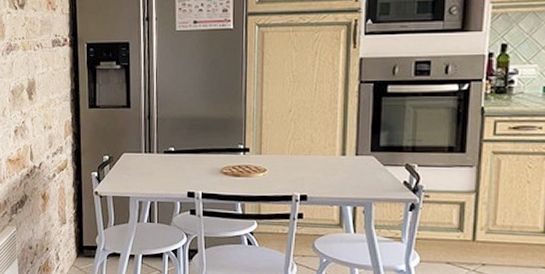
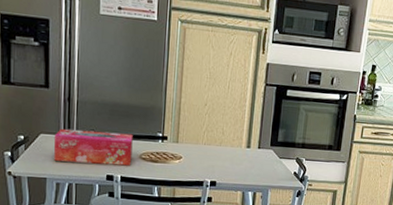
tissue box: none [135,146,213,182] -> present [53,128,133,166]

